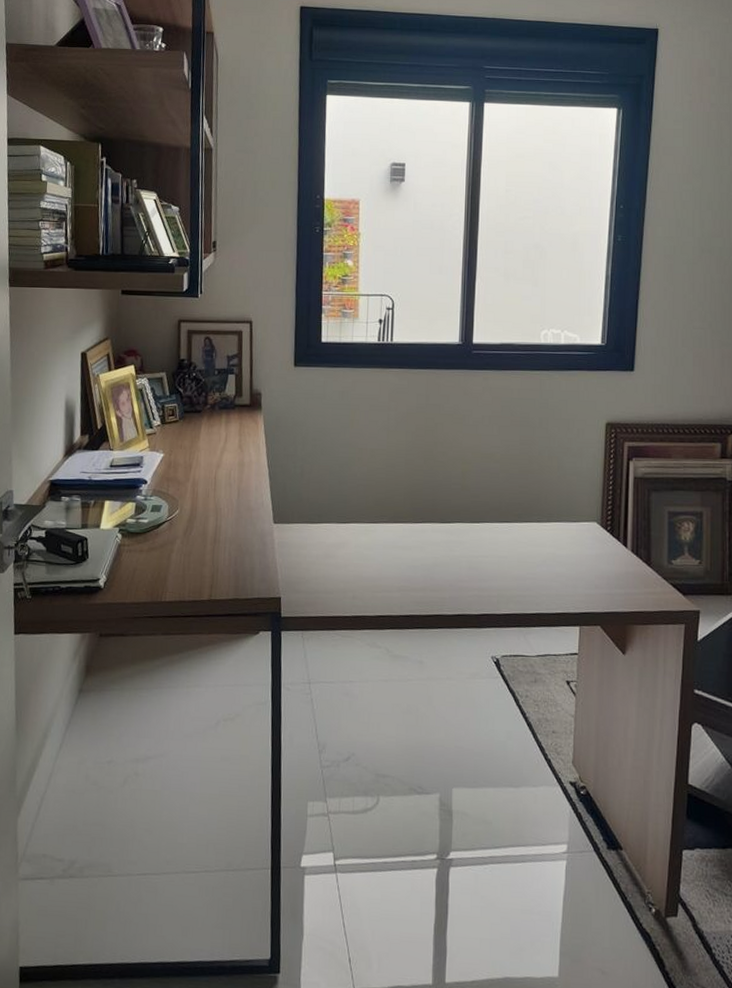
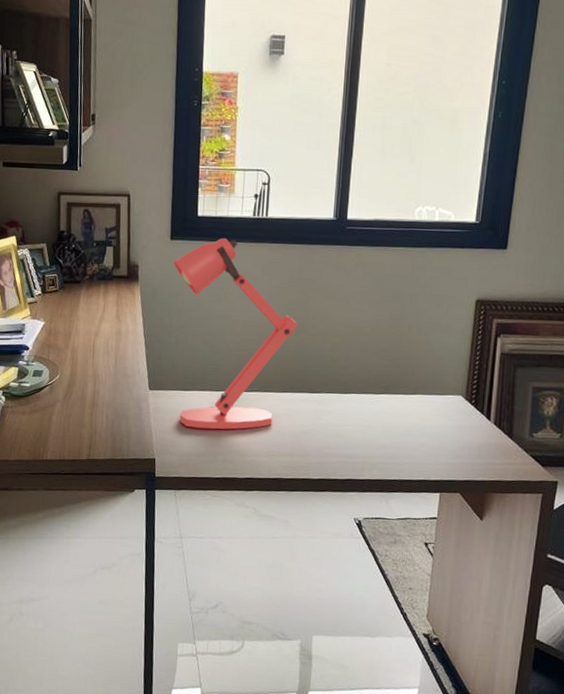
desk lamp: none [297,364,426,564] -> present [173,238,298,430]

